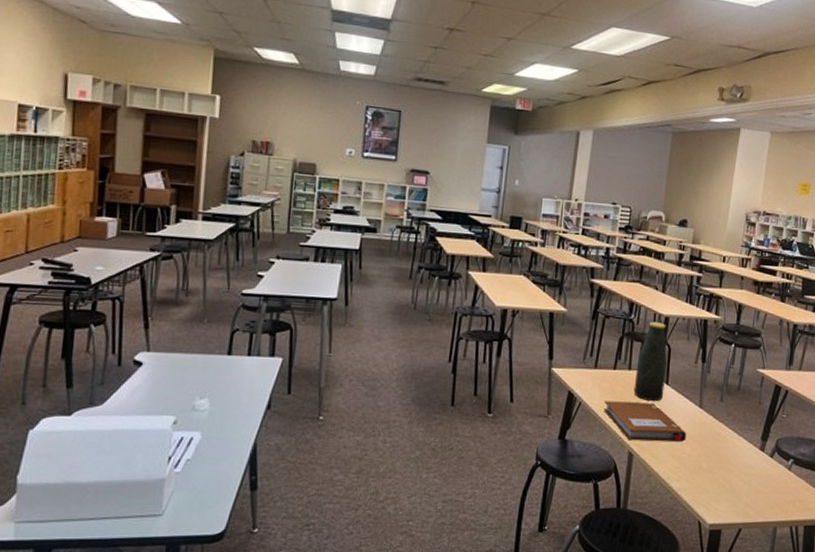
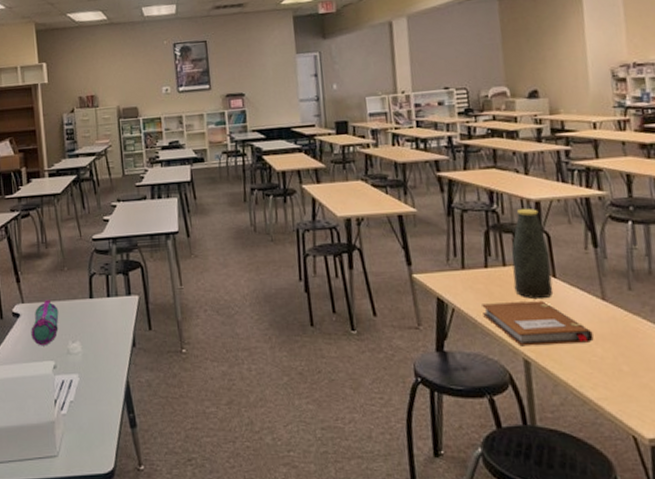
pencil case: none [152,351,190,400] -> present [31,299,59,346]

